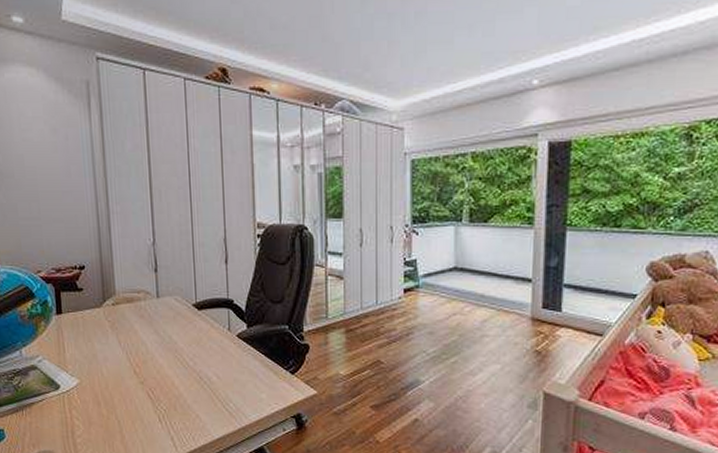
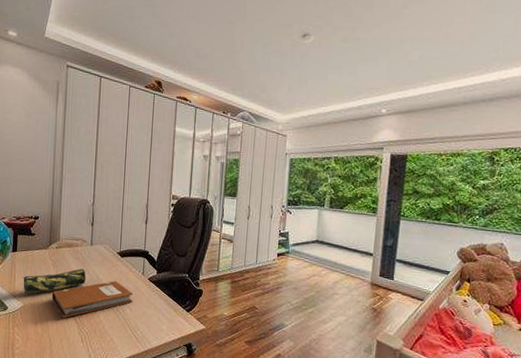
pencil case: none [73,329,156,367] -> present [22,268,87,294]
notebook: none [114,342,220,394] -> present [52,281,134,318]

